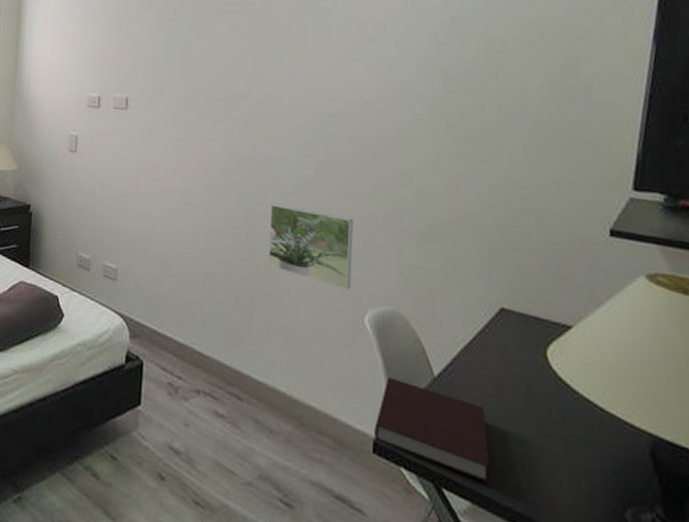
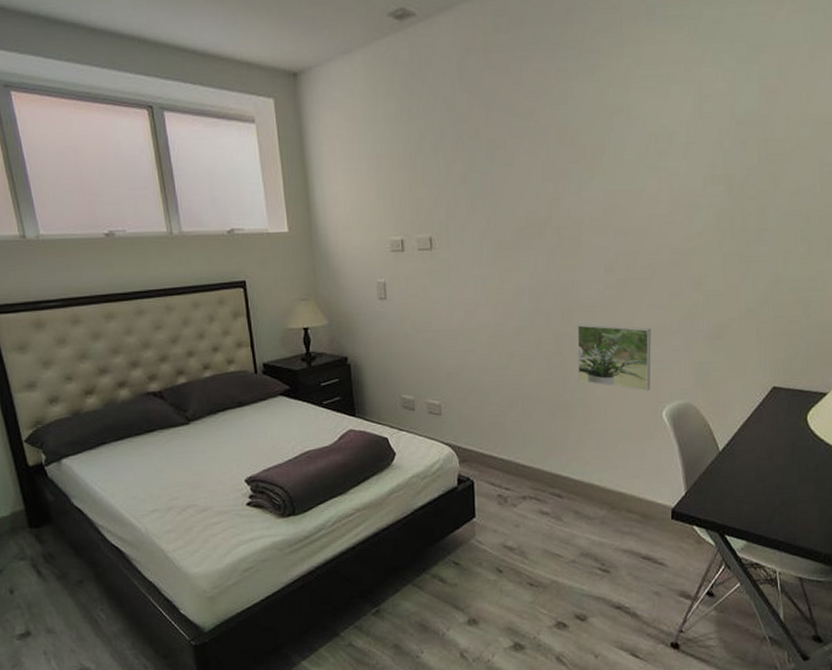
notebook: present [375,377,490,482] -> none [672,458,762,524]

